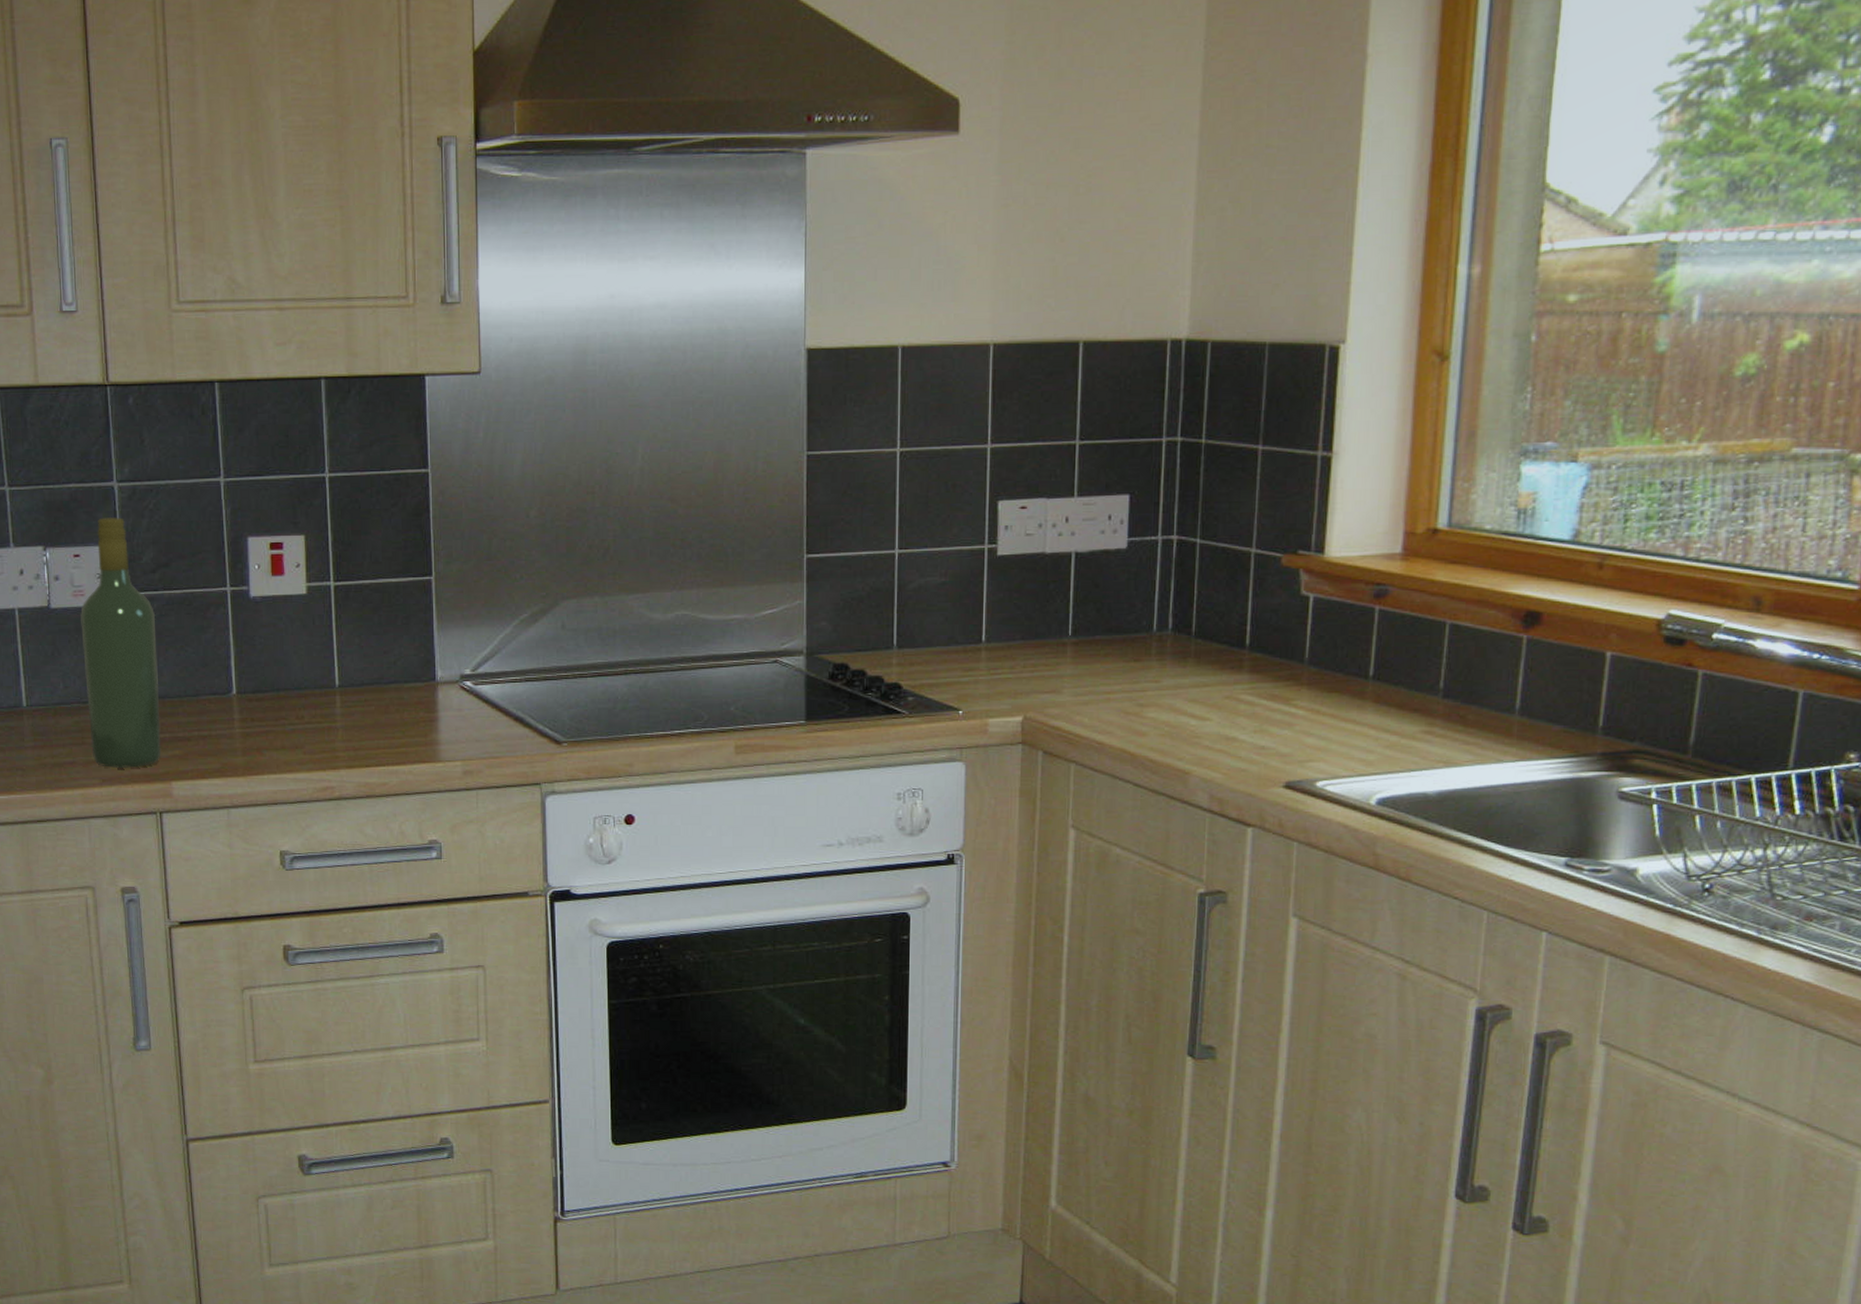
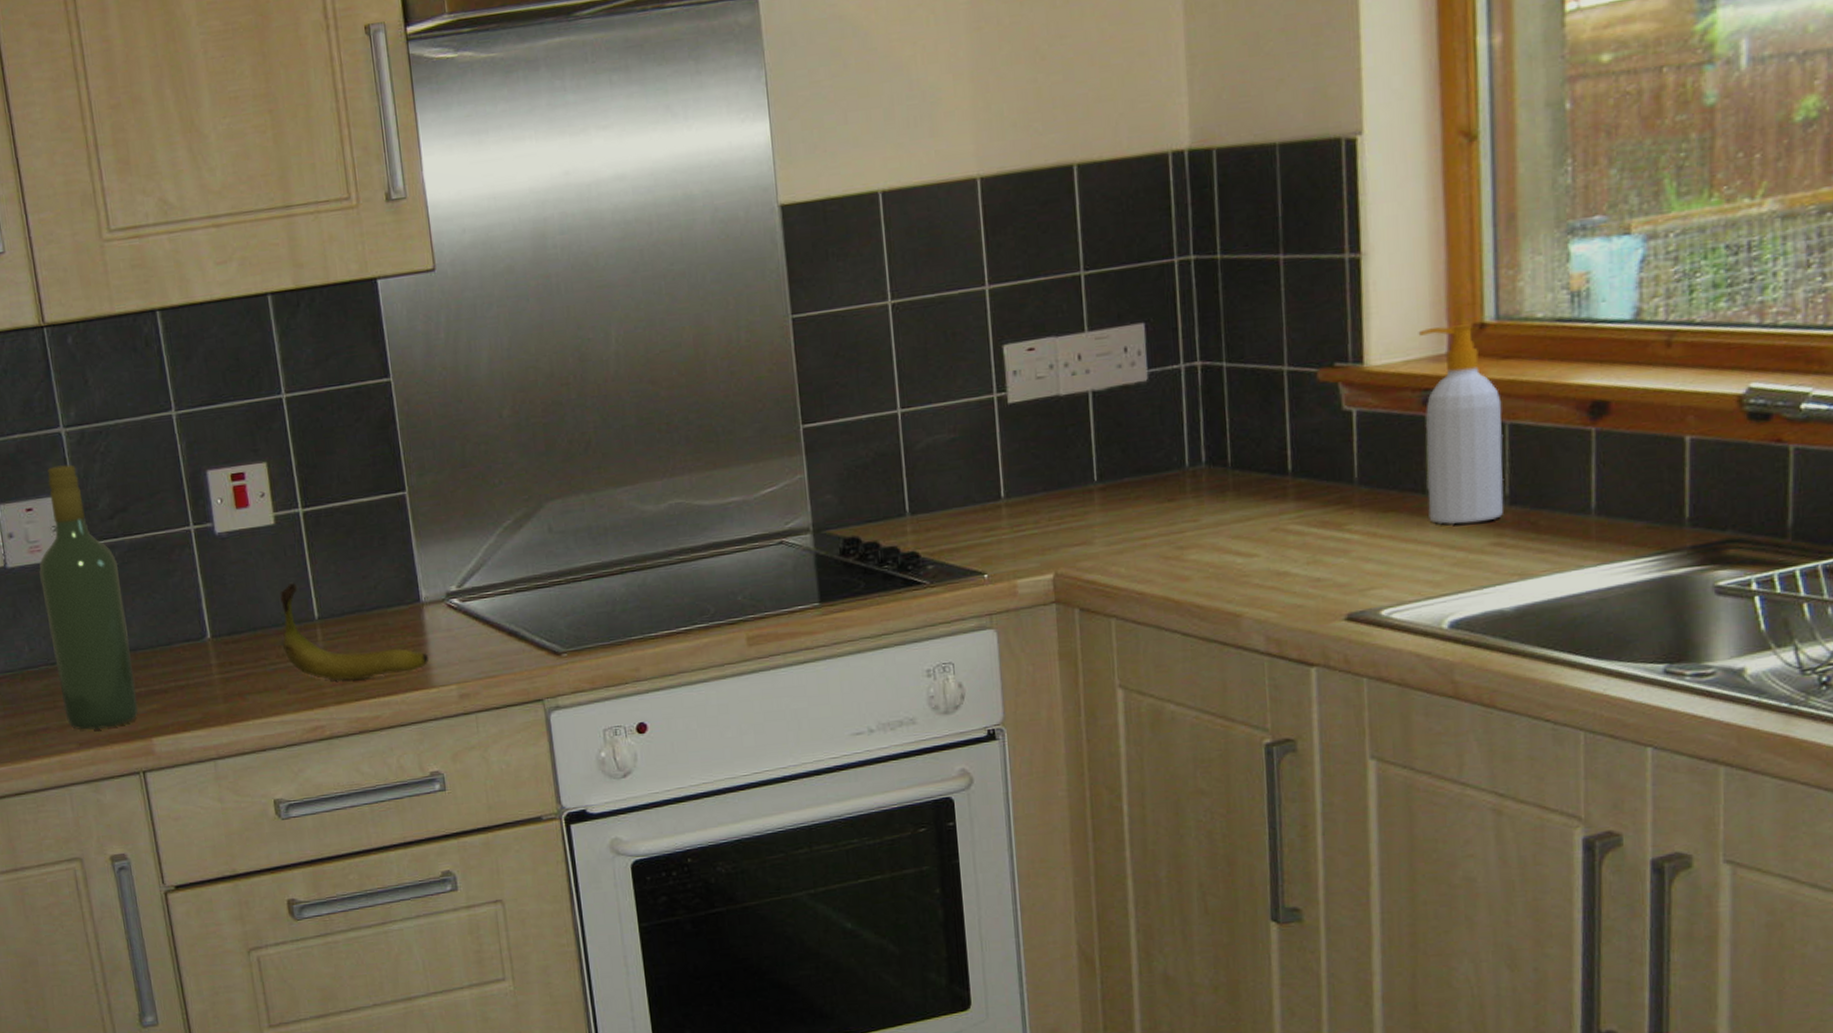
banana: none [303,650,438,748] -> present [280,582,428,681]
soap bottle: none [1369,528,1445,711] -> present [1418,324,1504,524]

